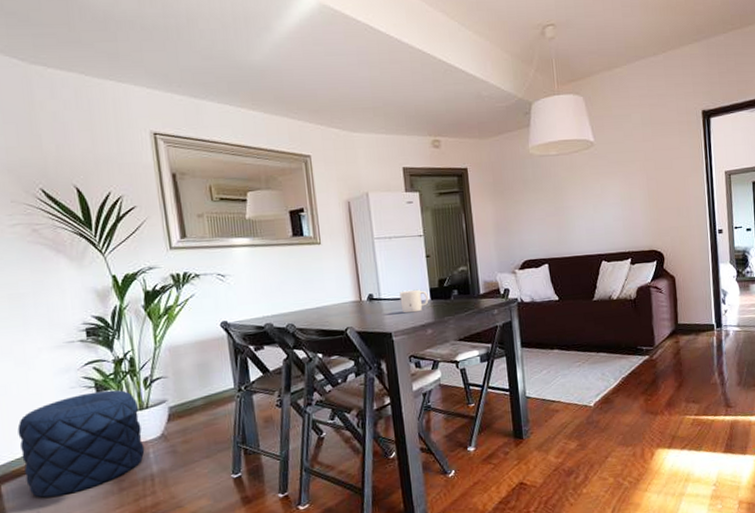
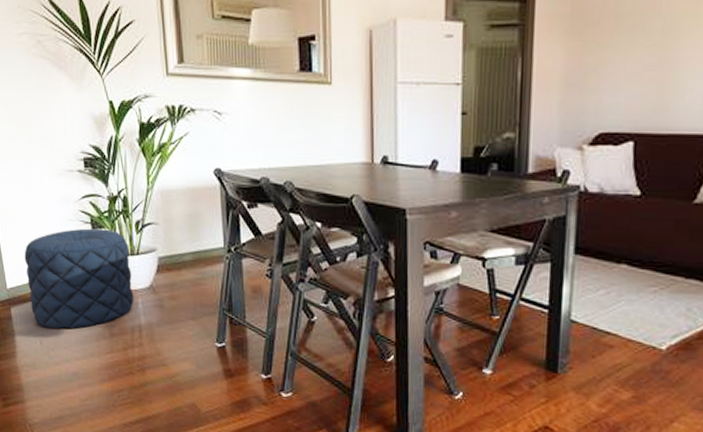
mug: present [399,289,429,314] -> none [421,156,458,187]

